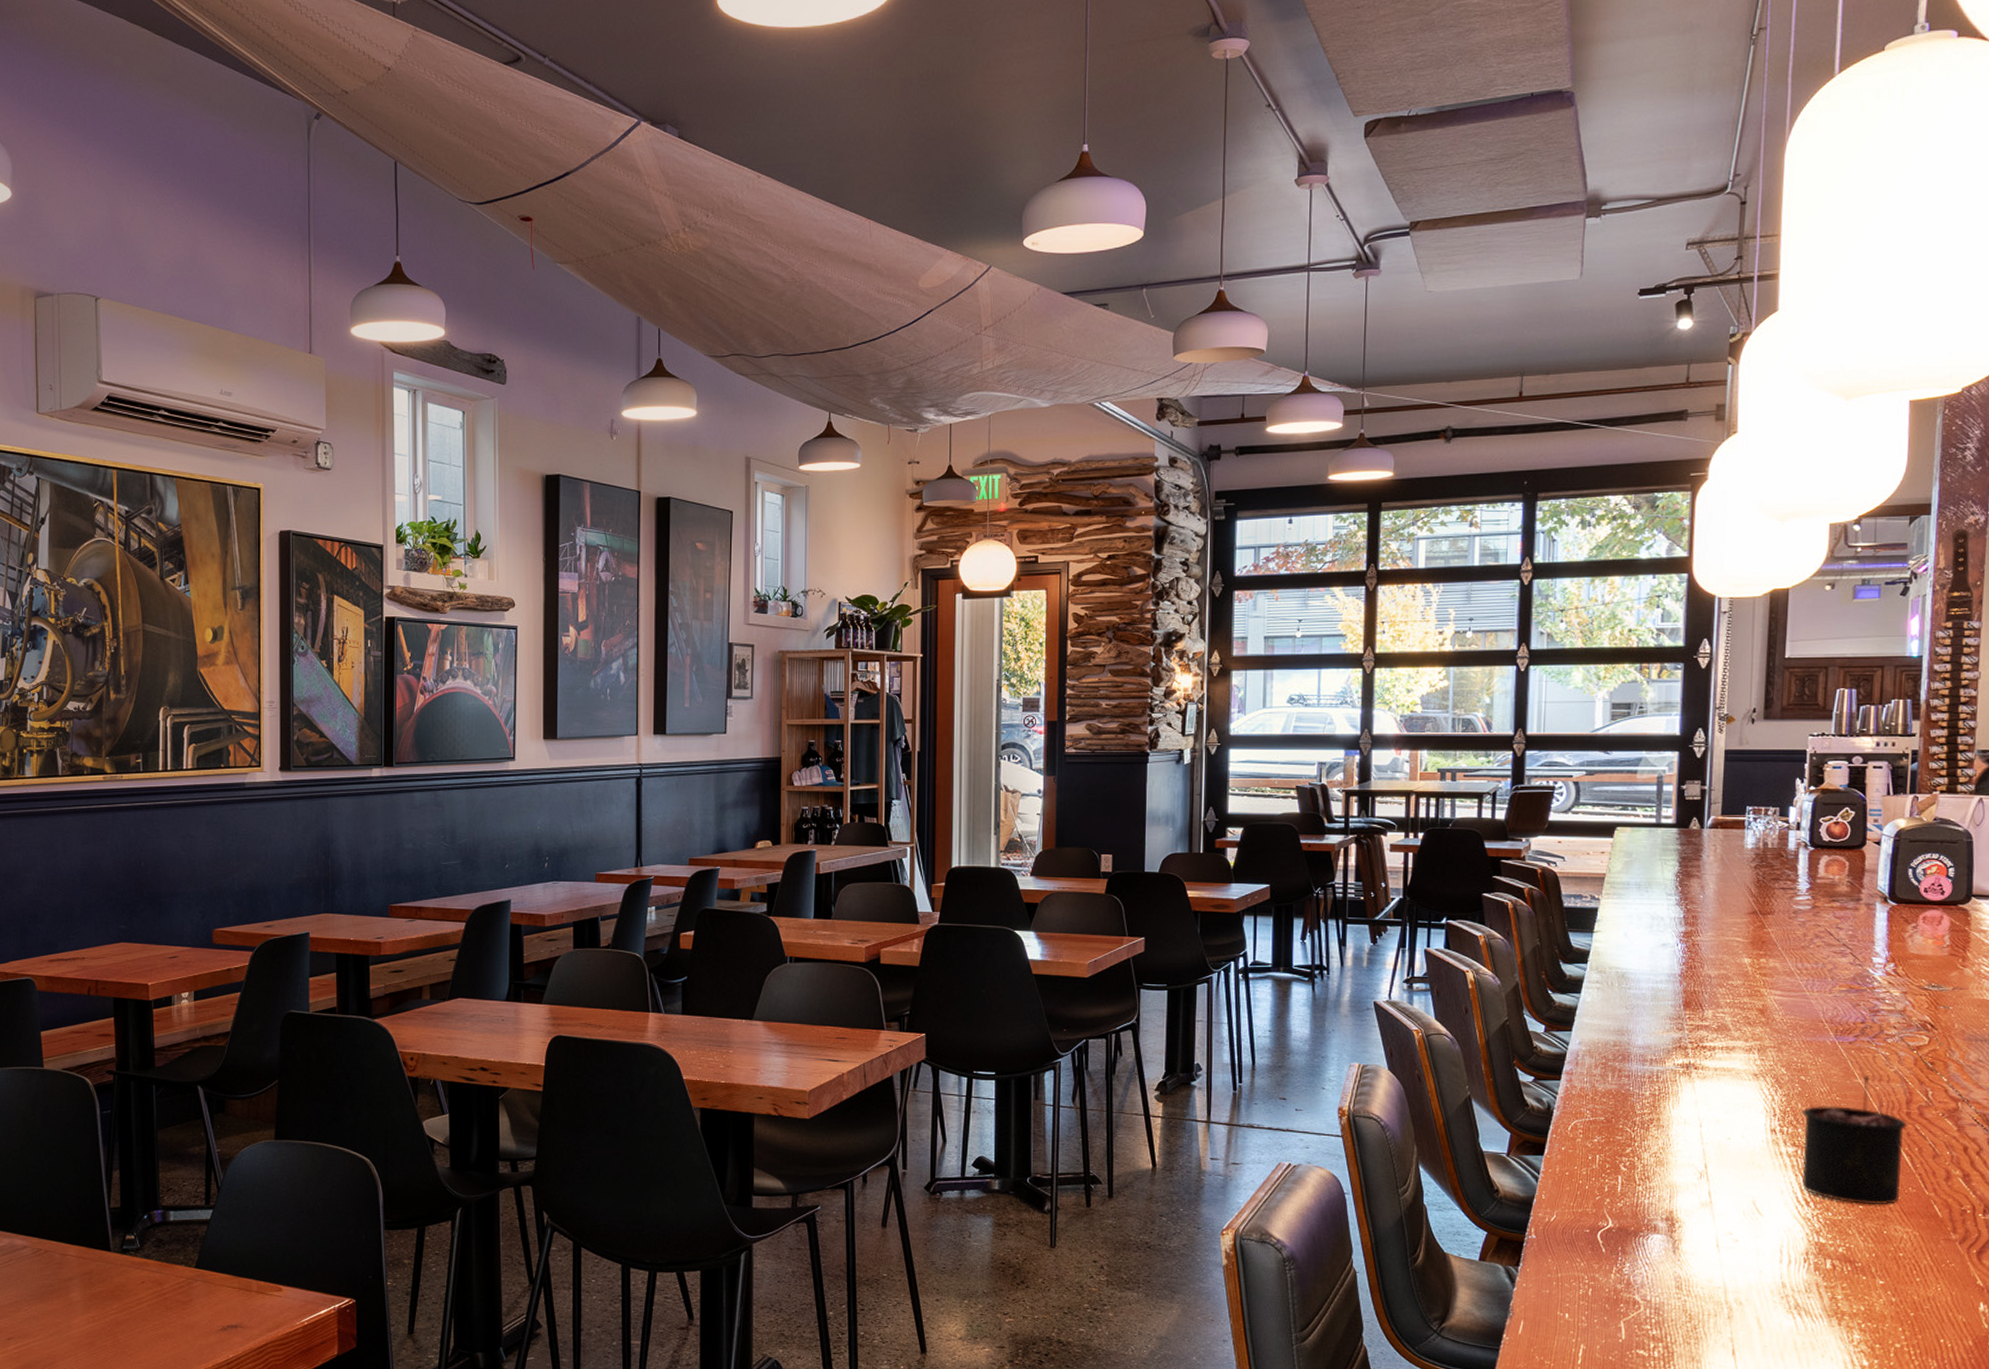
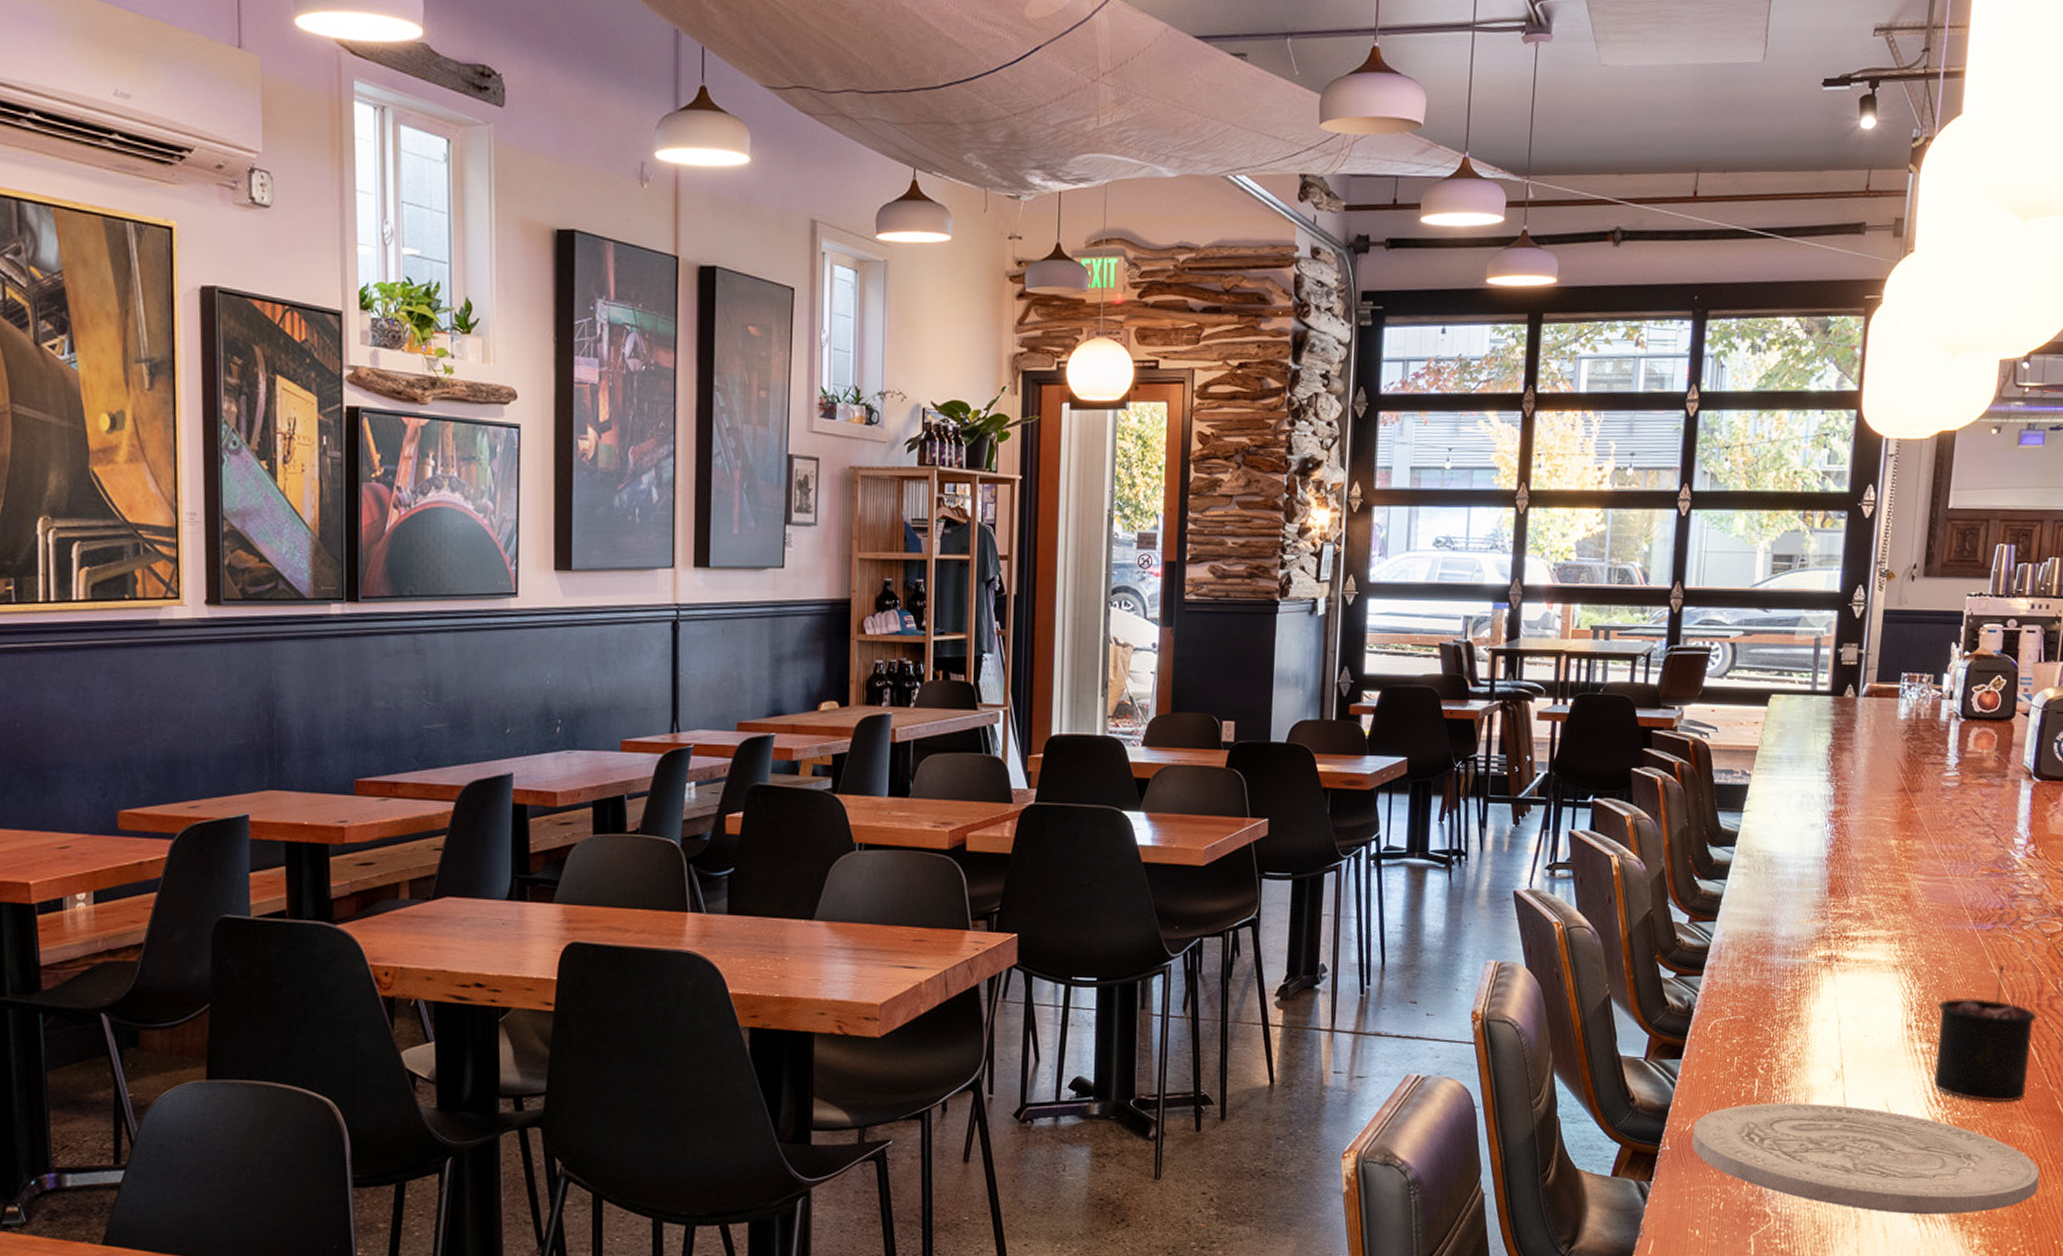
plate: none [1557,1198,1920,1309] -> present [1691,1103,2040,1215]

